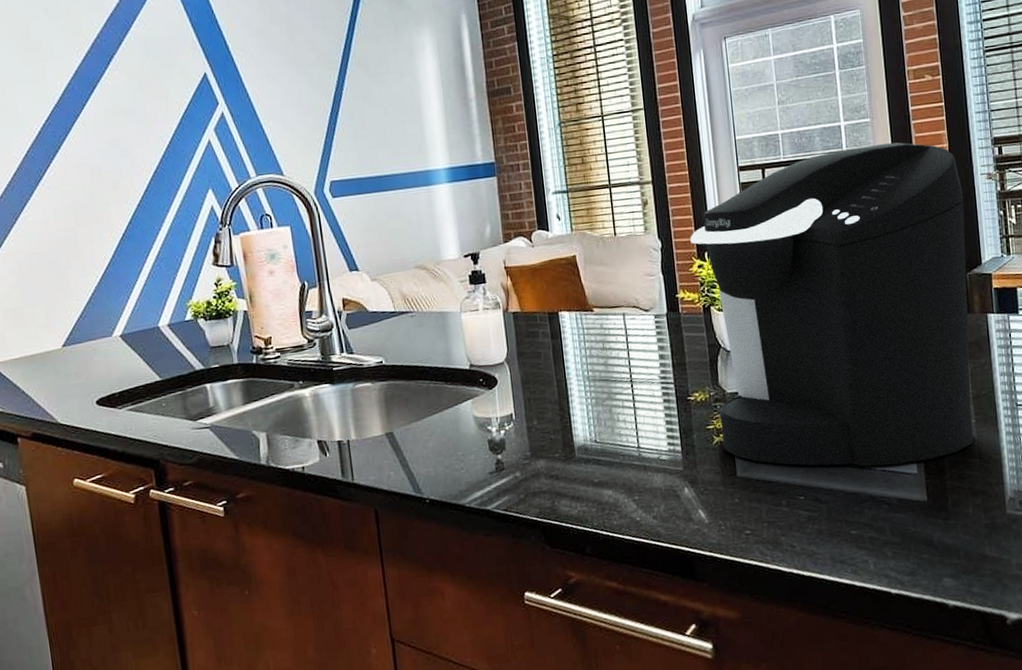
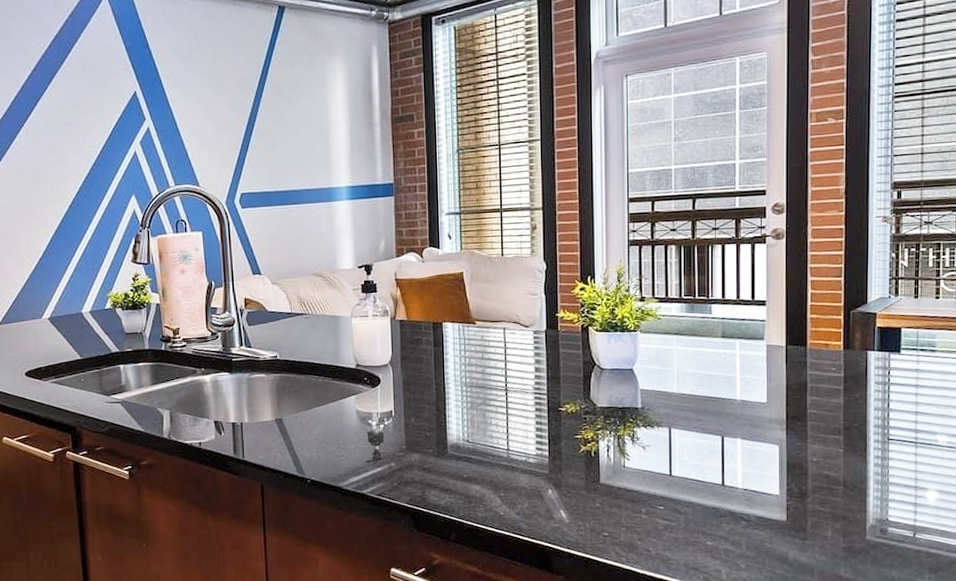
coffee maker: present [690,142,974,467] -> none [575,182,855,485]

